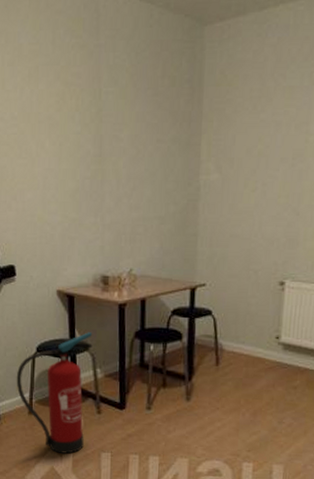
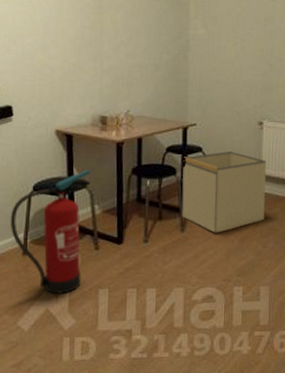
storage bin: none [187,314,288,404] -> present [181,151,267,233]

